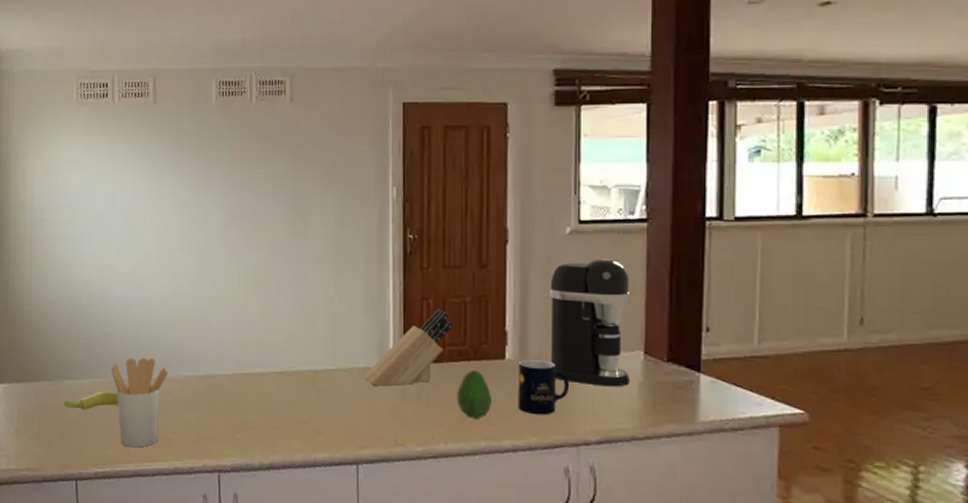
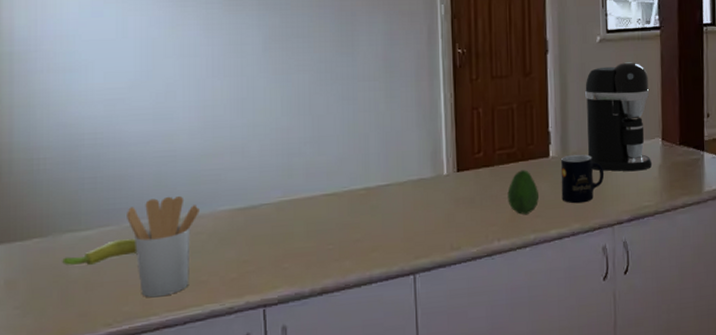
knife block: present [364,309,453,386] -> none [418,117,502,196]

